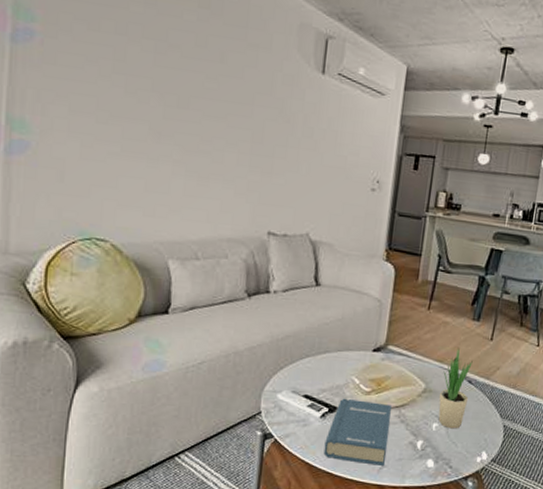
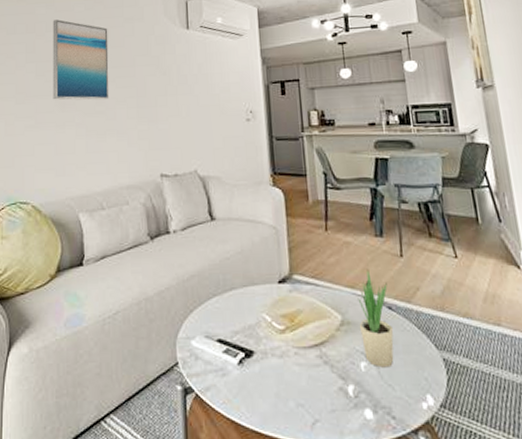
wall art: none [145,24,225,139] -> present [52,19,109,100]
hardback book: present [323,398,392,466] -> none [247,339,317,420]

